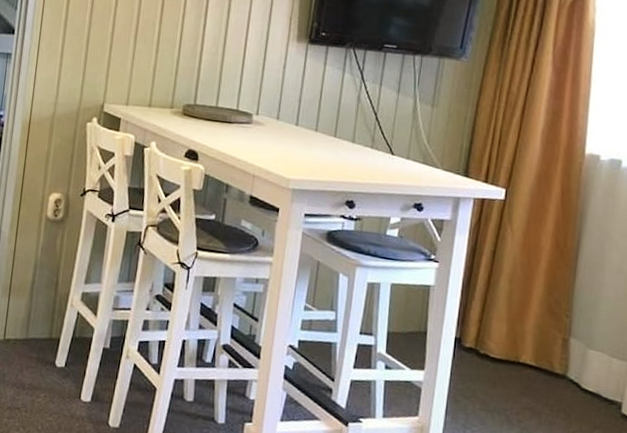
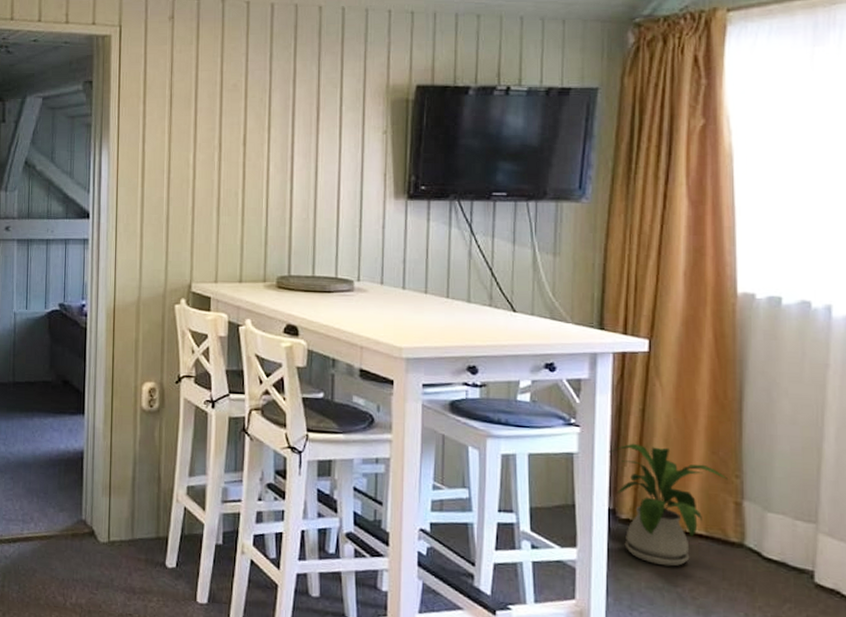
house plant: none [461,280,559,392] -> present [609,443,727,567]

